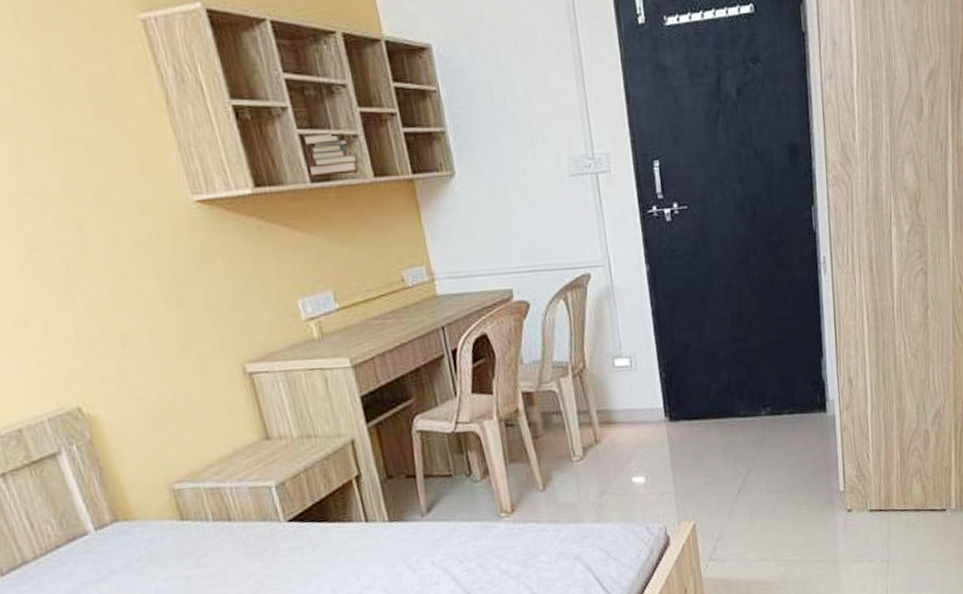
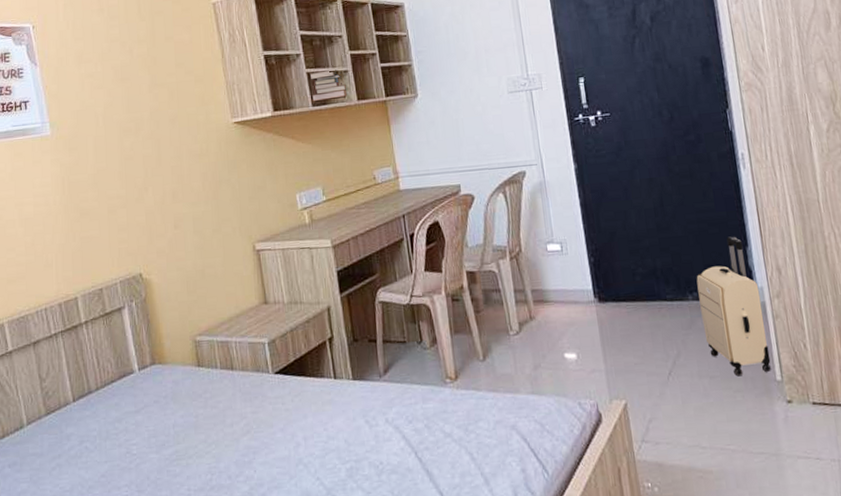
suitcase: none [770,347,836,490] -> present [696,236,772,377]

